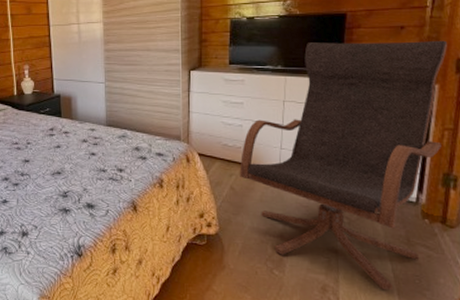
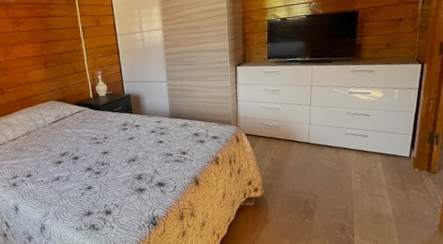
lounge chair: present [239,40,447,291] -> none [278,28,433,225]

